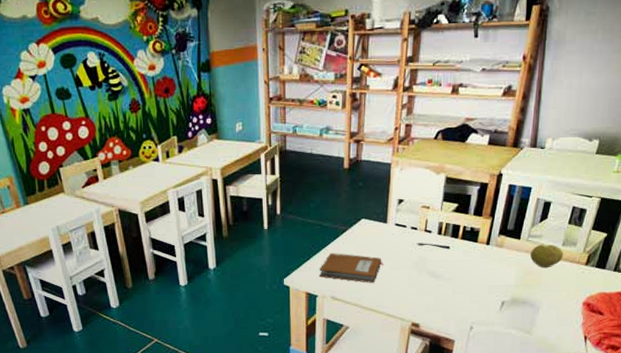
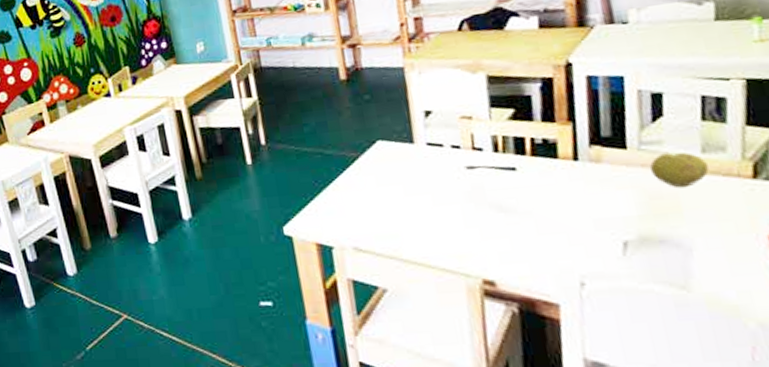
notebook: present [319,253,383,283] -> none [330,188,421,226]

